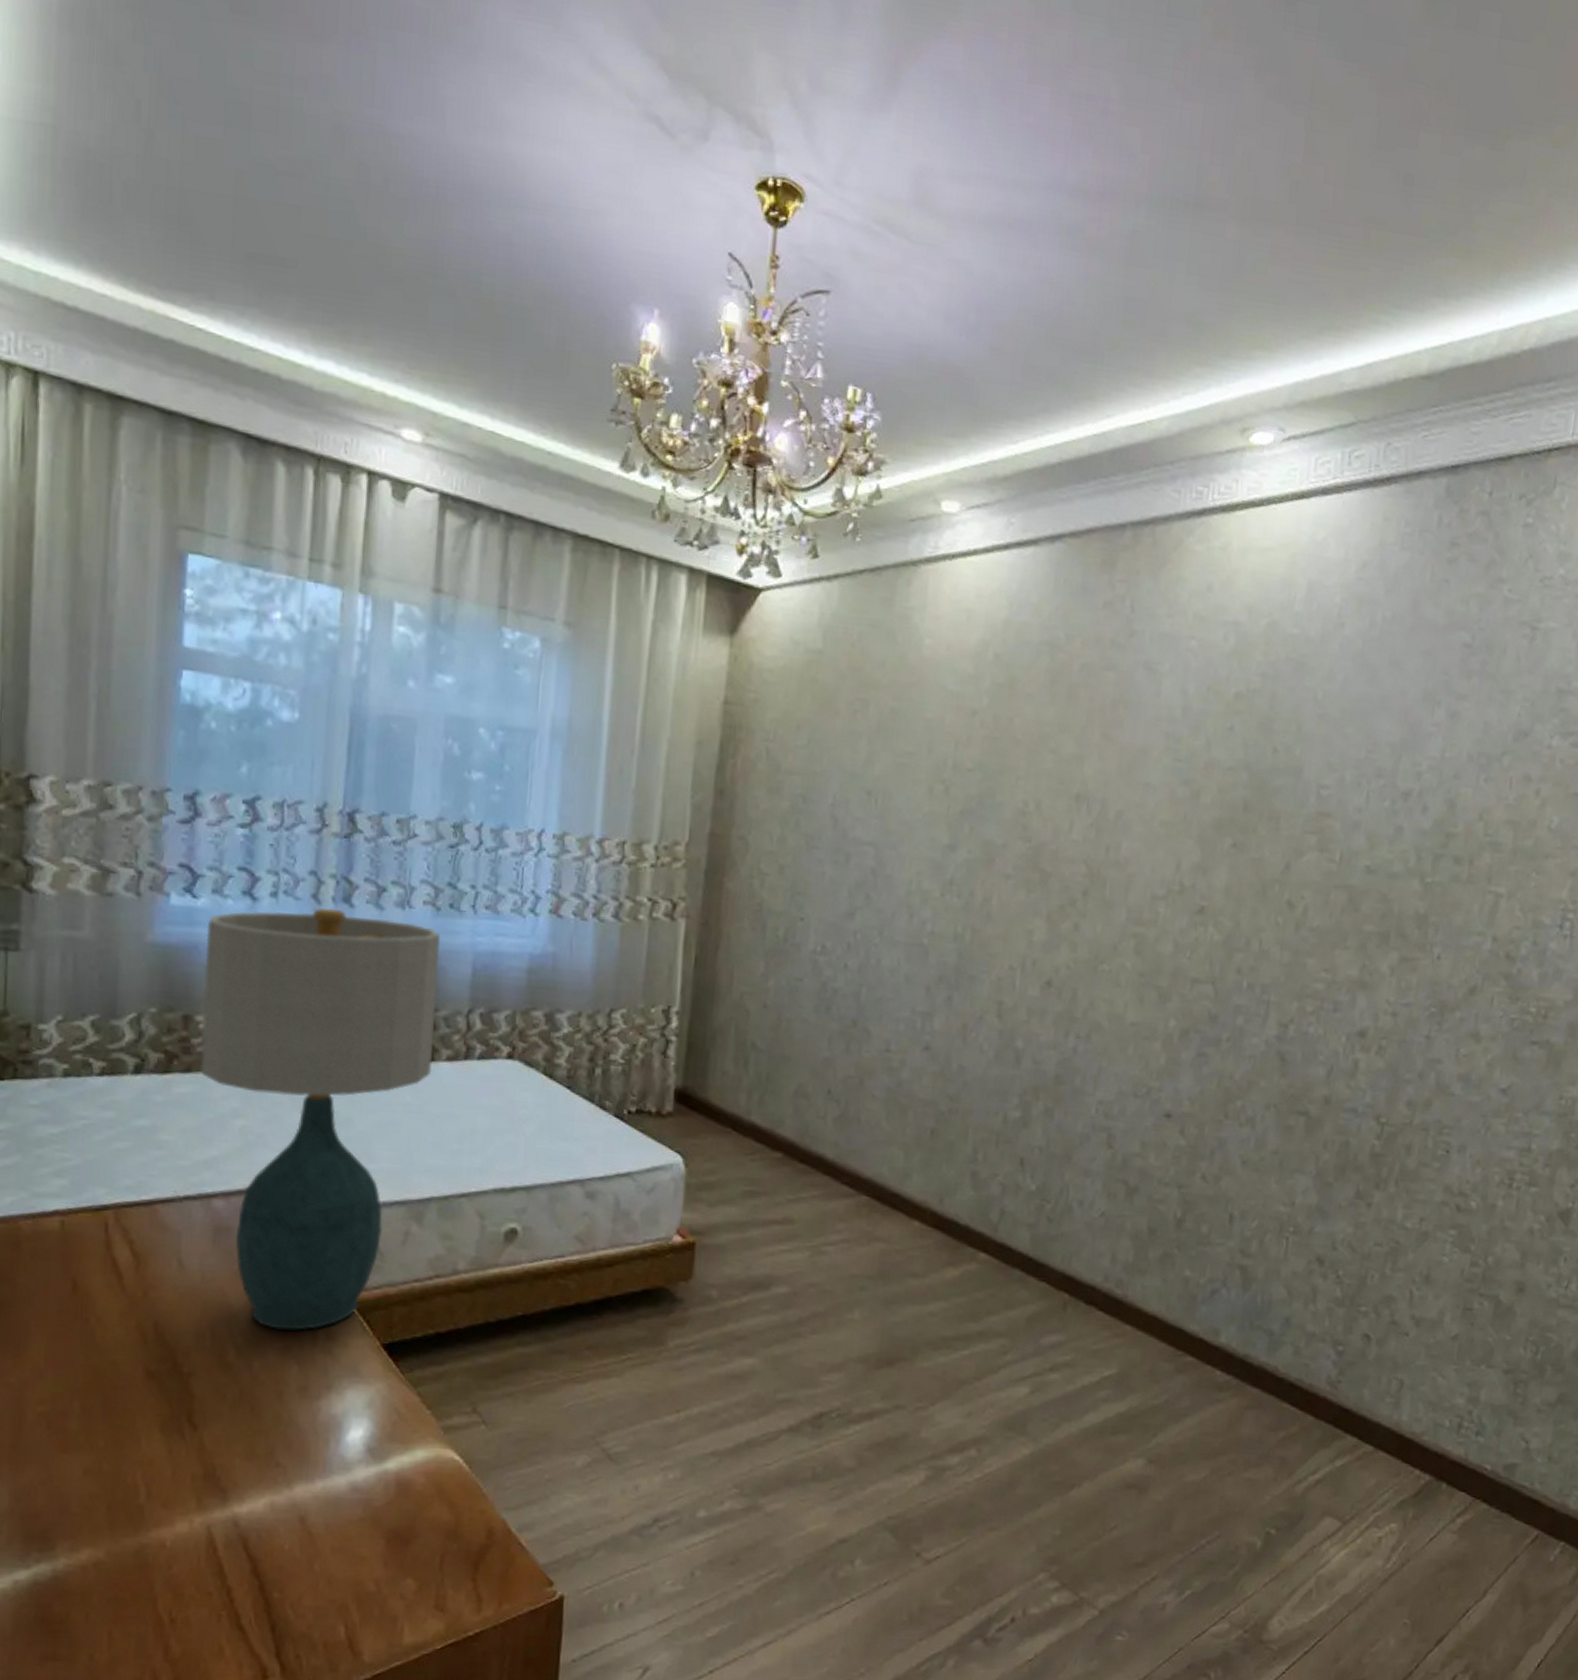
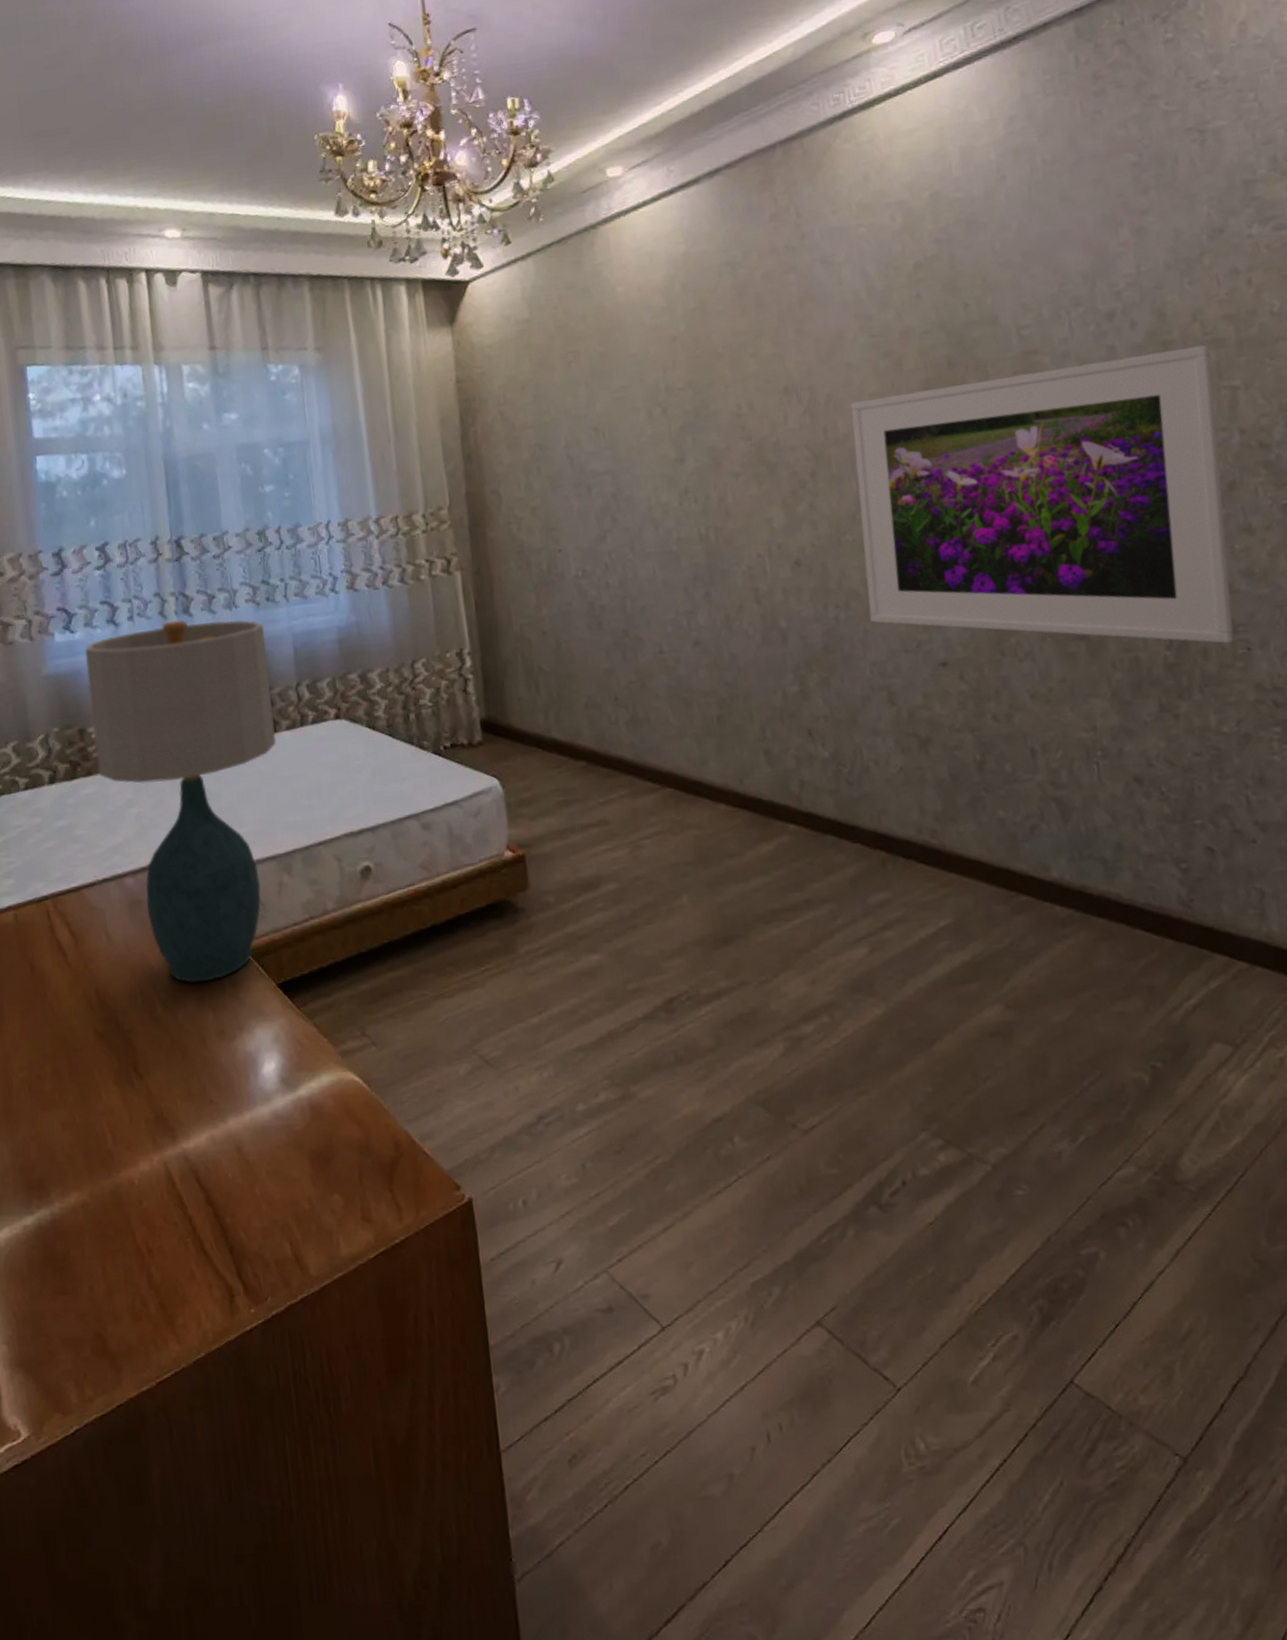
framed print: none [1108,825,1488,1144] -> present [851,345,1234,644]

